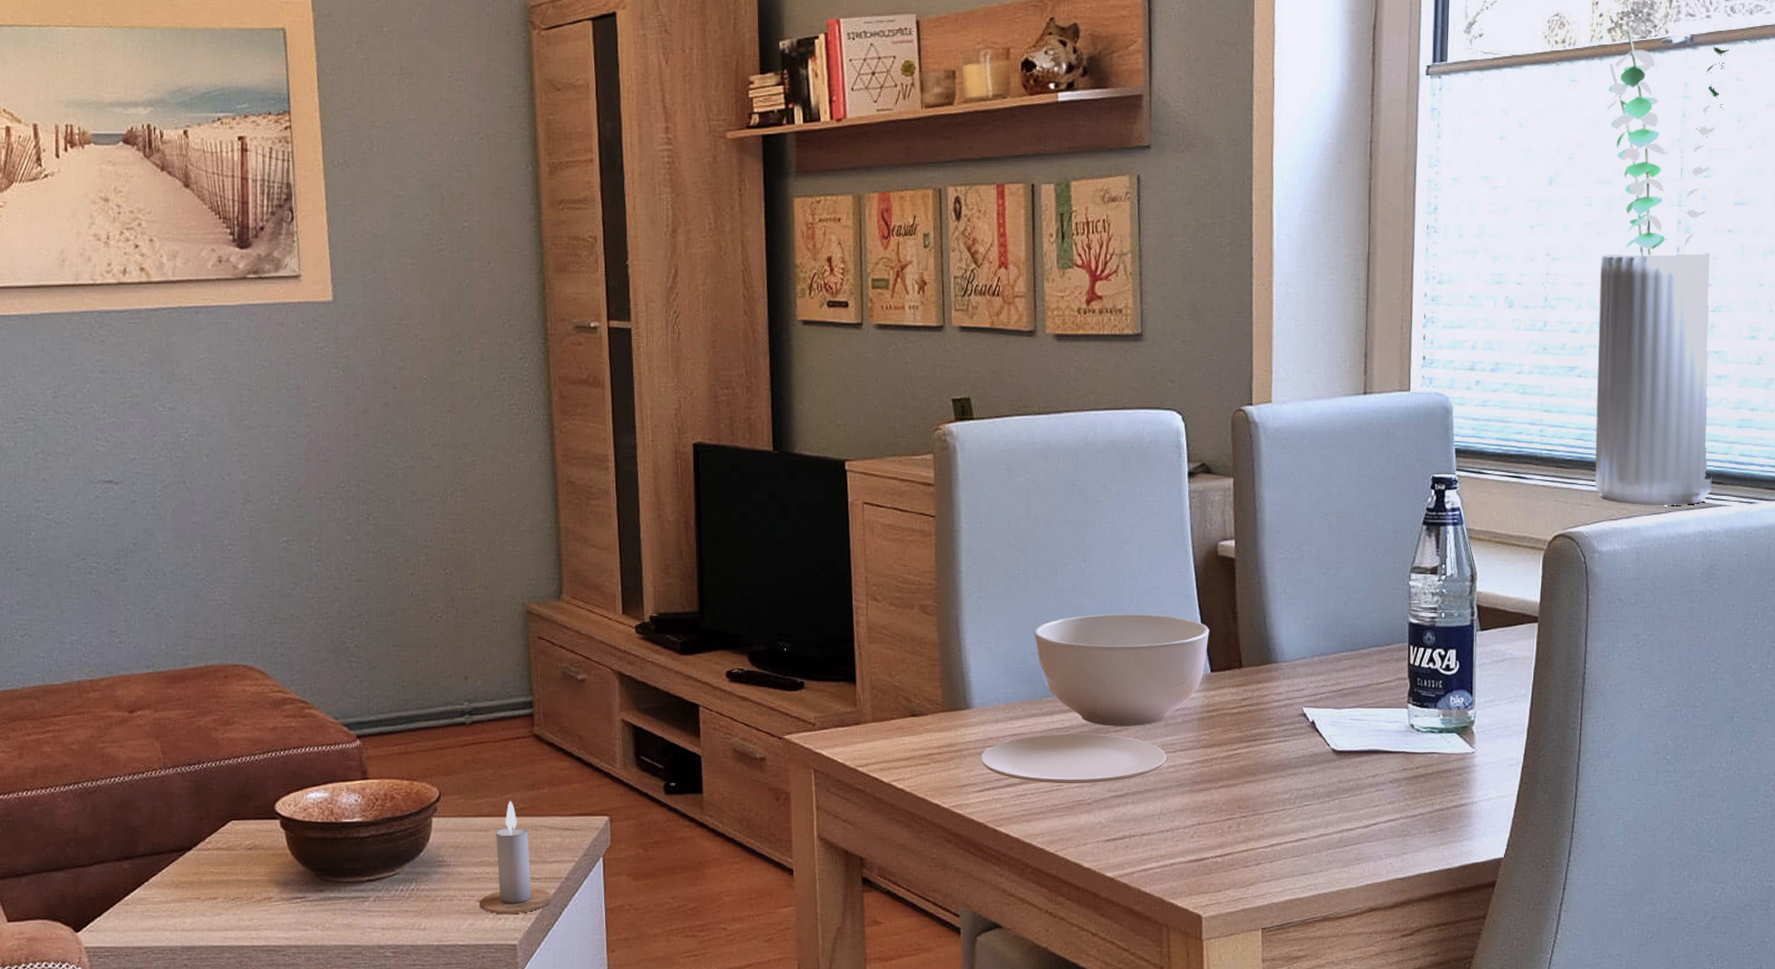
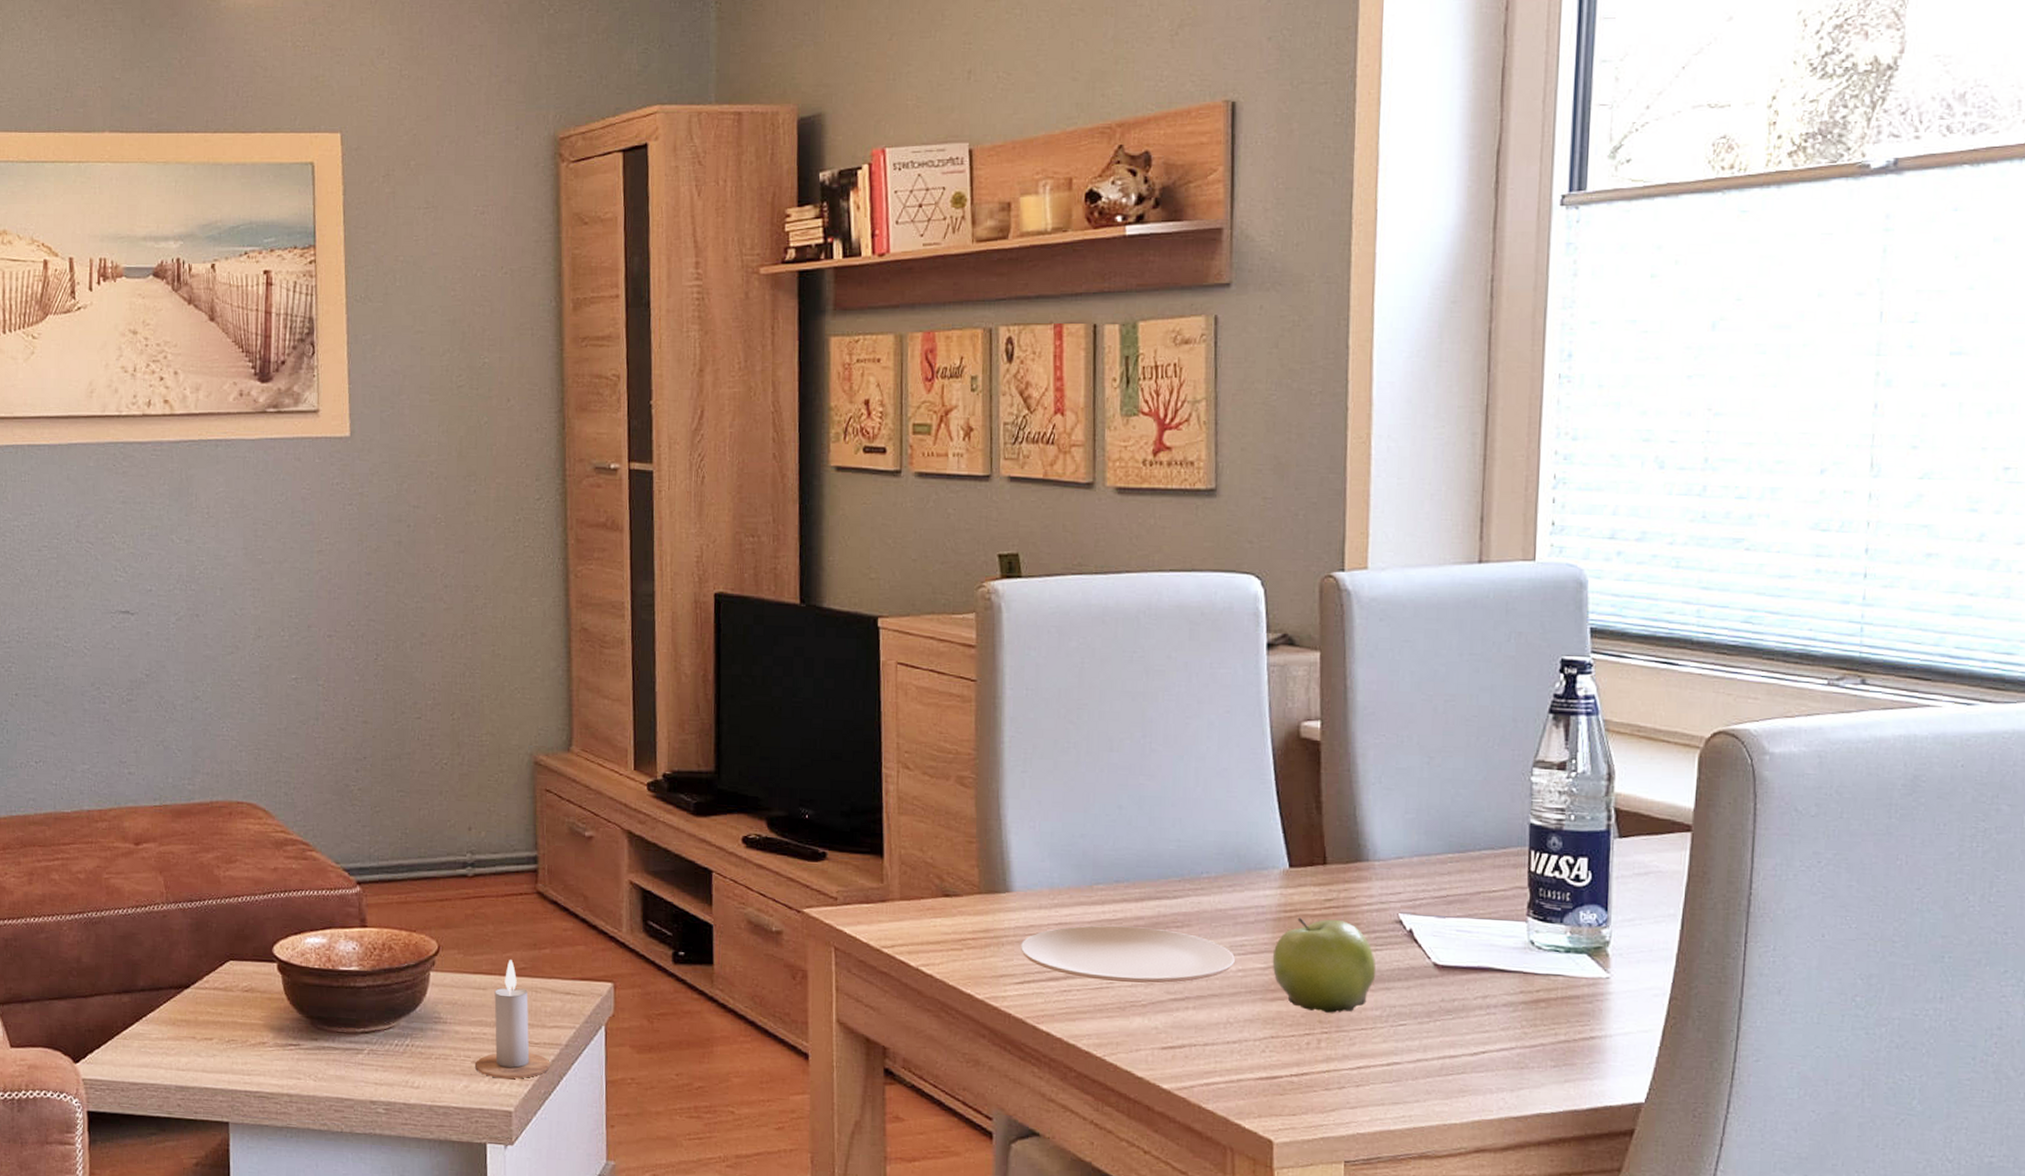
bowl: present [1033,614,1210,726] -> none [1084,796,1289,923]
fruit: none [1198,716,1285,799] -> present [1272,917,1377,1013]
vase: present [1595,29,1729,505] -> none [1766,152,1944,704]

